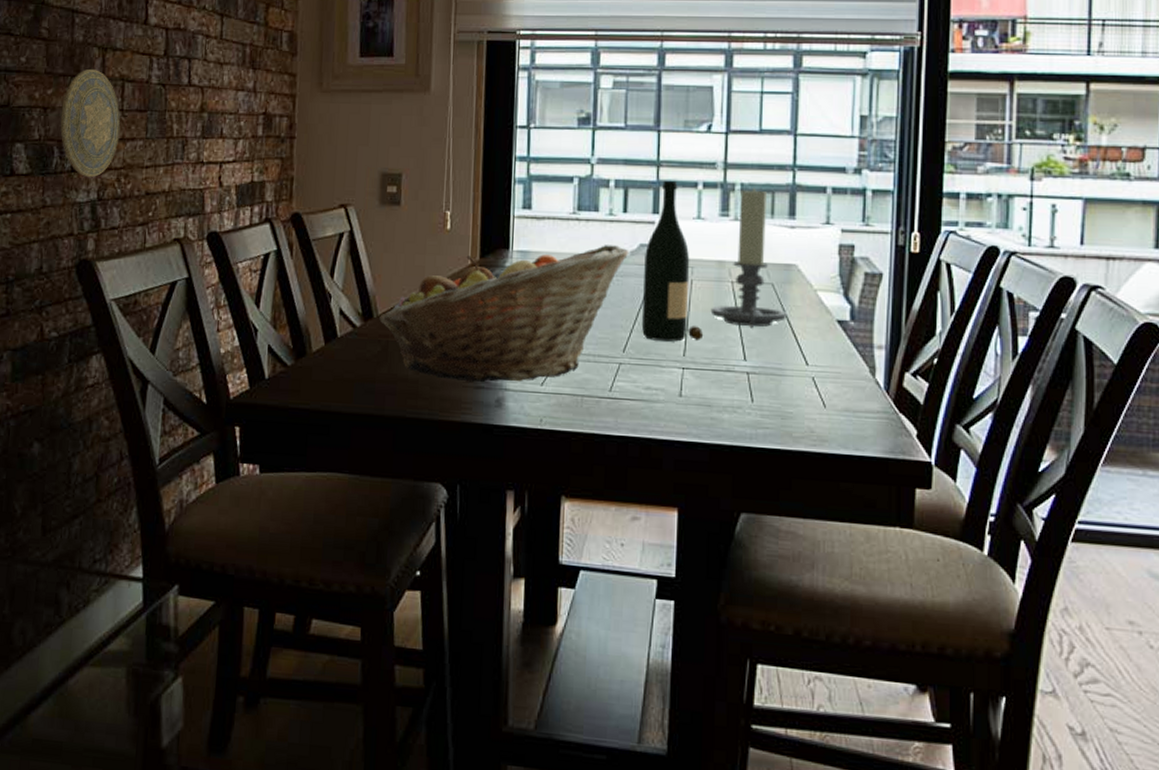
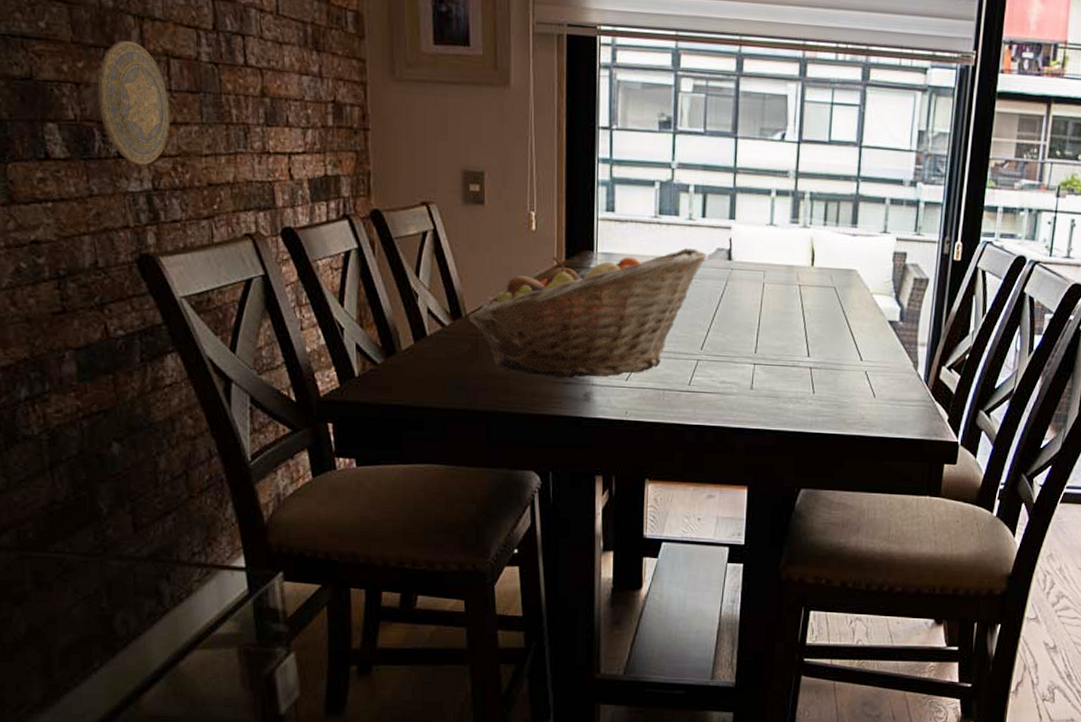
wine bottle: present [641,180,703,342] -> none [717,186,772,340]
candle holder: present [710,187,787,329] -> none [779,196,847,328]

